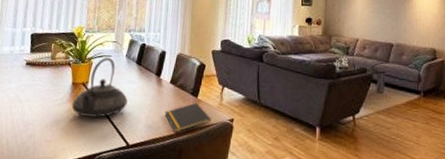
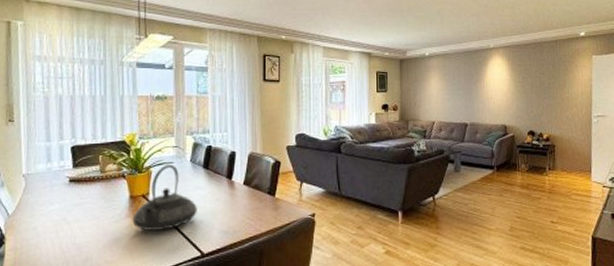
notepad: present [164,102,211,133] -> none [240,201,291,235]

